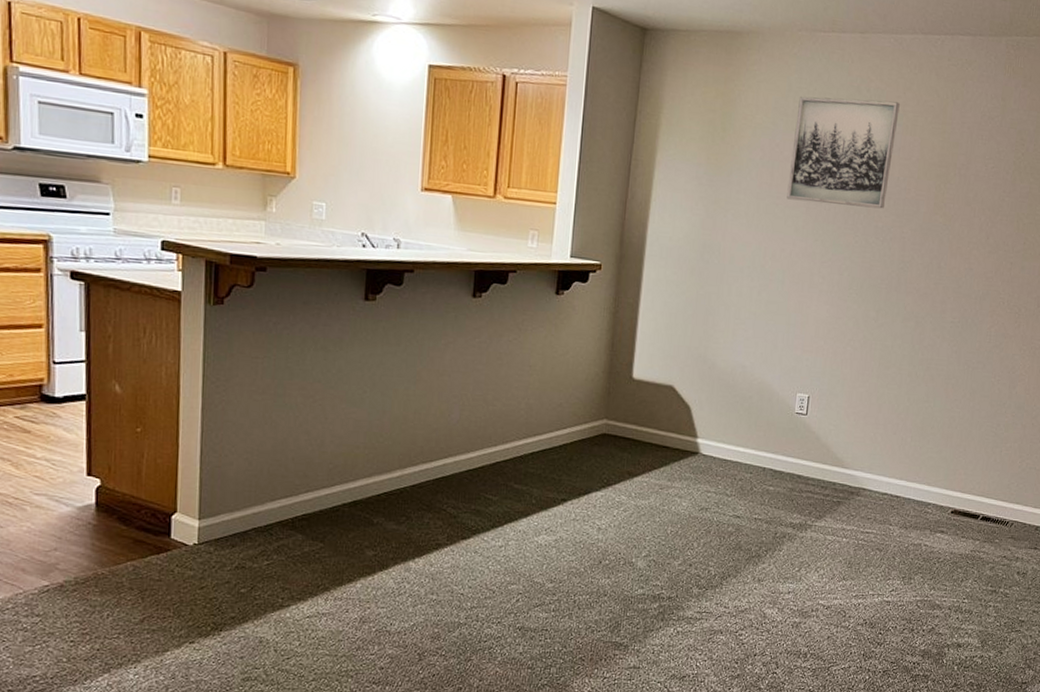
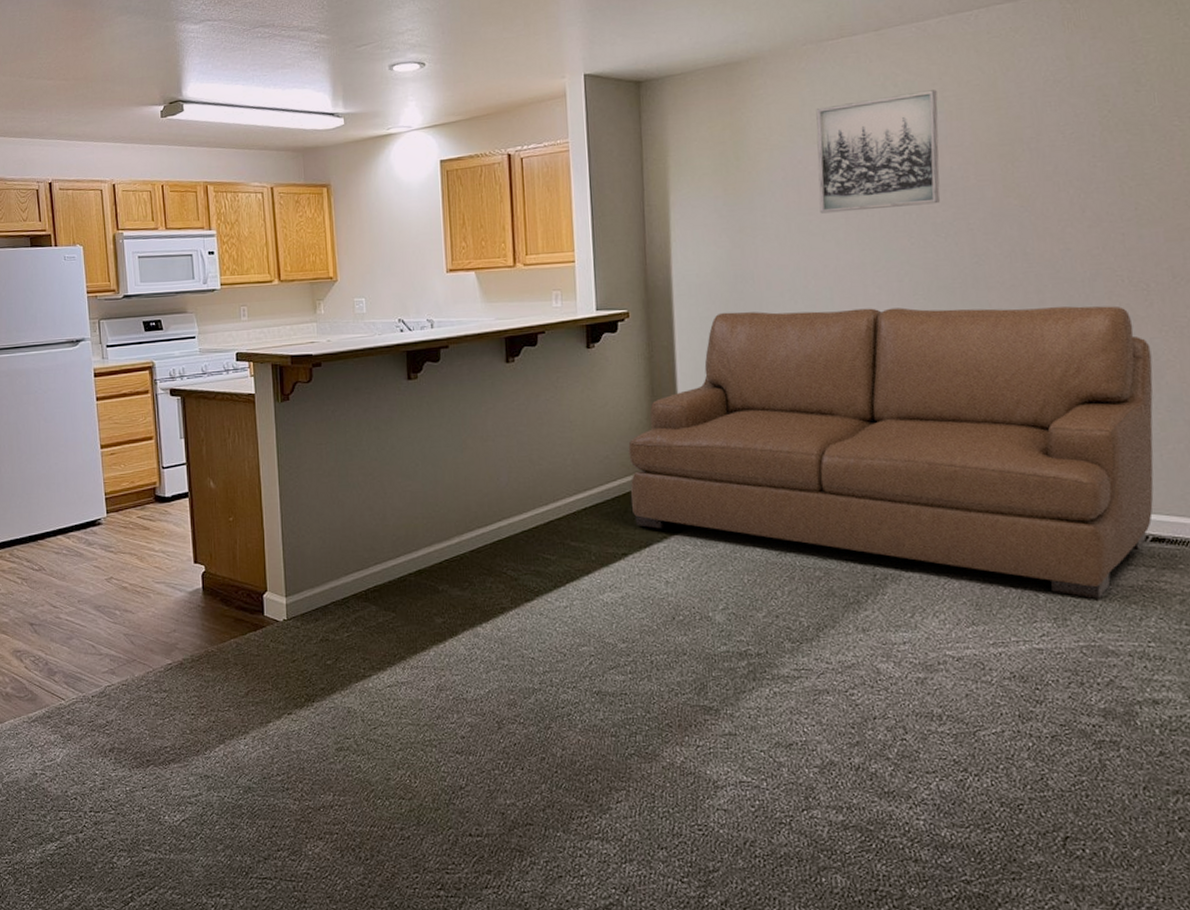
sofa: none [577,278,1012,563] -> present [628,305,1154,599]

